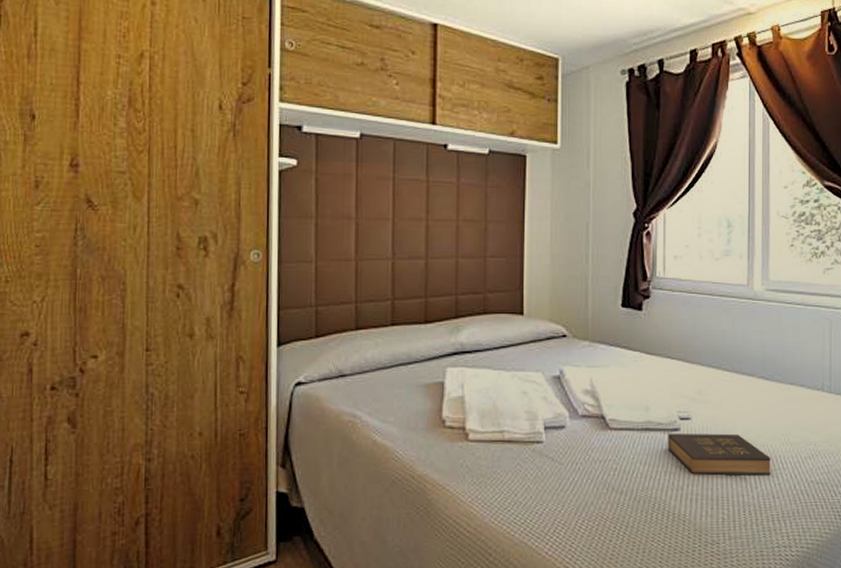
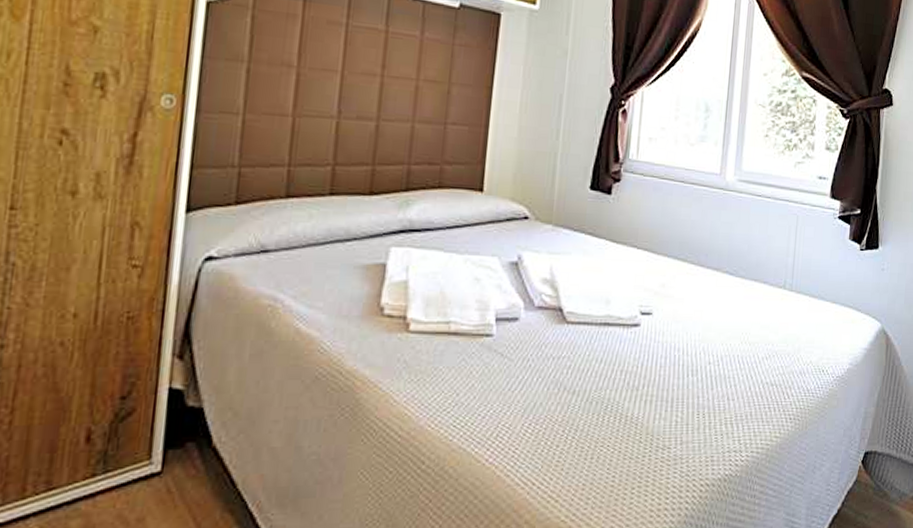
hardback book: present [668,433,771,476] -> none [626,328,729,376]

